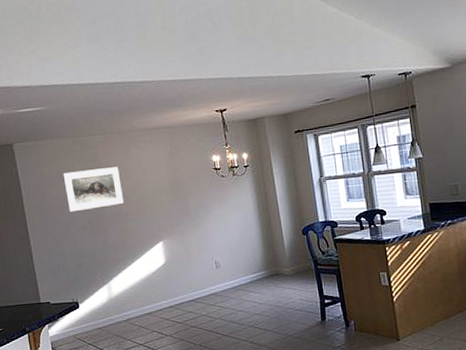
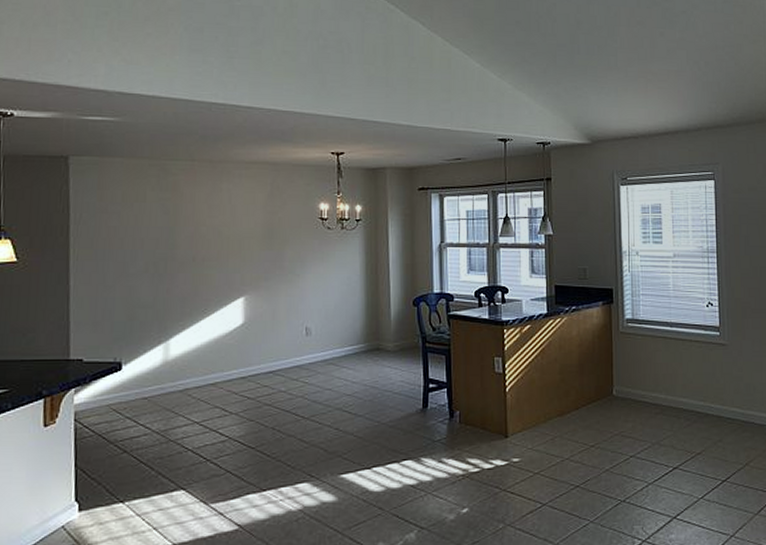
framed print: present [63,166,124,213] -> none [129,200,203,249]

